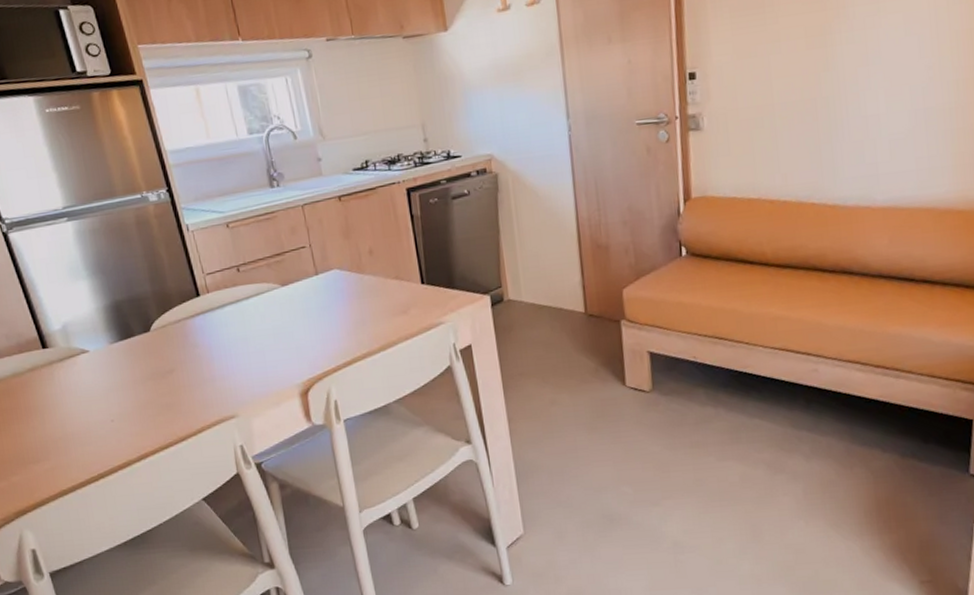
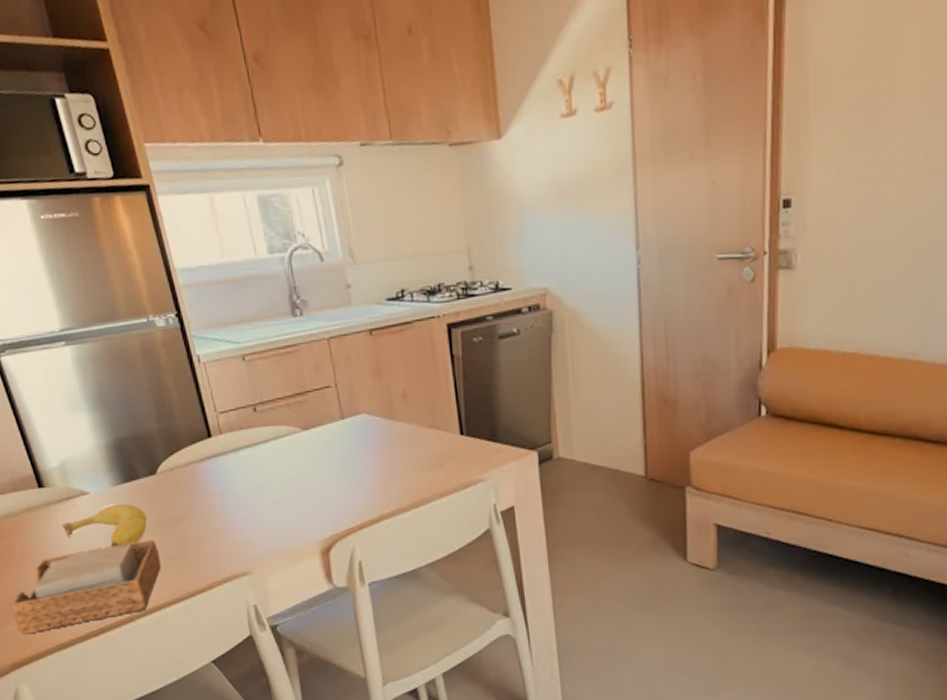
napkin holder: none [16,390,155,484] -> present [11,539,161,635]
fruit: none [63,359,142,399] -> present [62,503,147,547]

